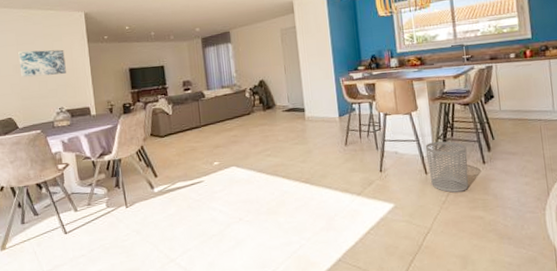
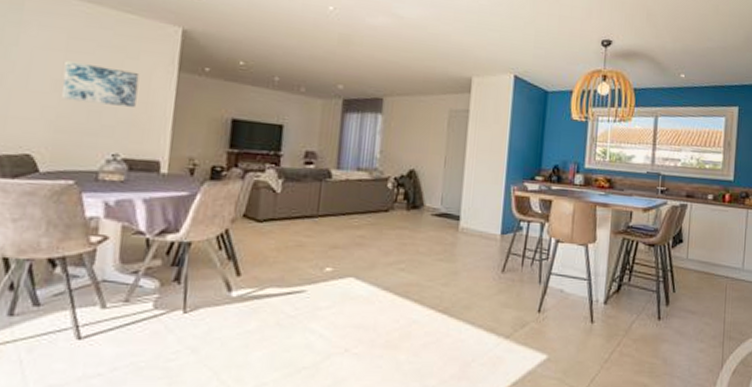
waste bin: present [425,141,469,193] -> none [595,284,643,350]

